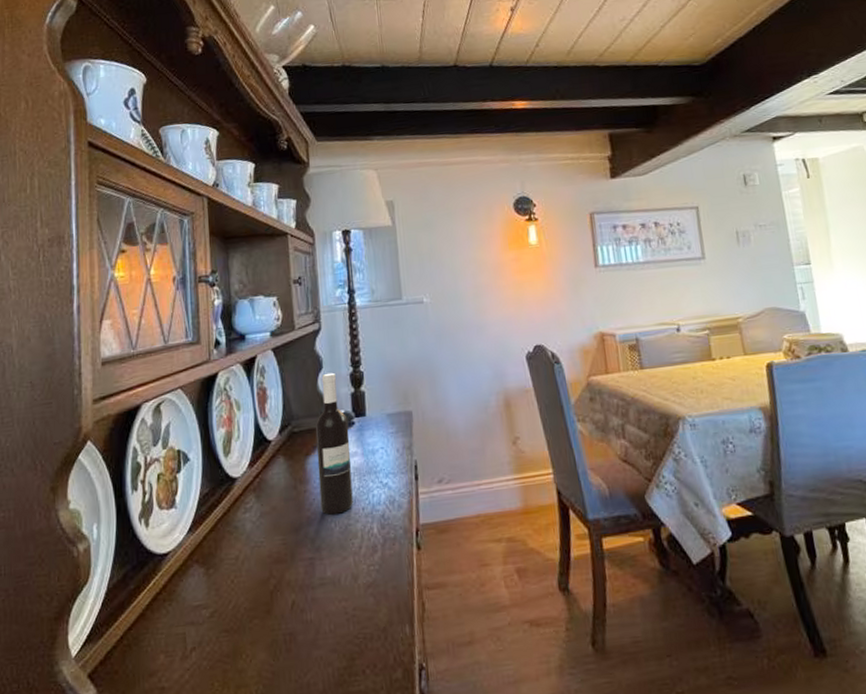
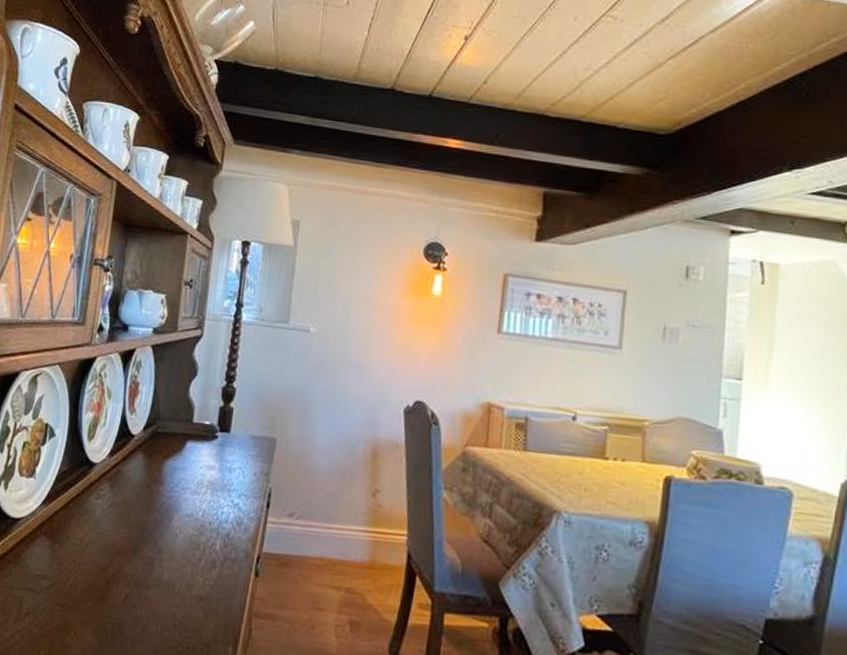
wine bottle: present [315,372,353,515] -> none [169,381,212,522]

